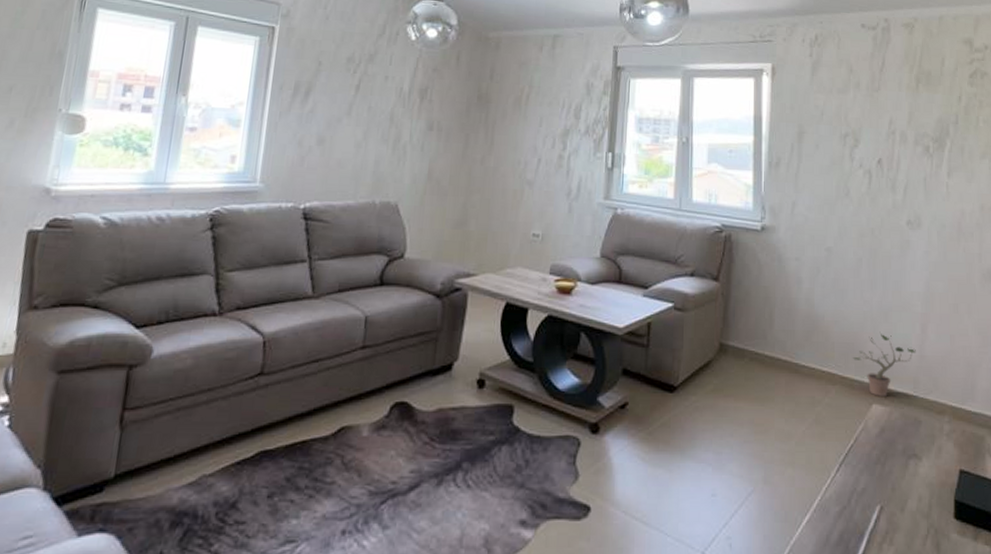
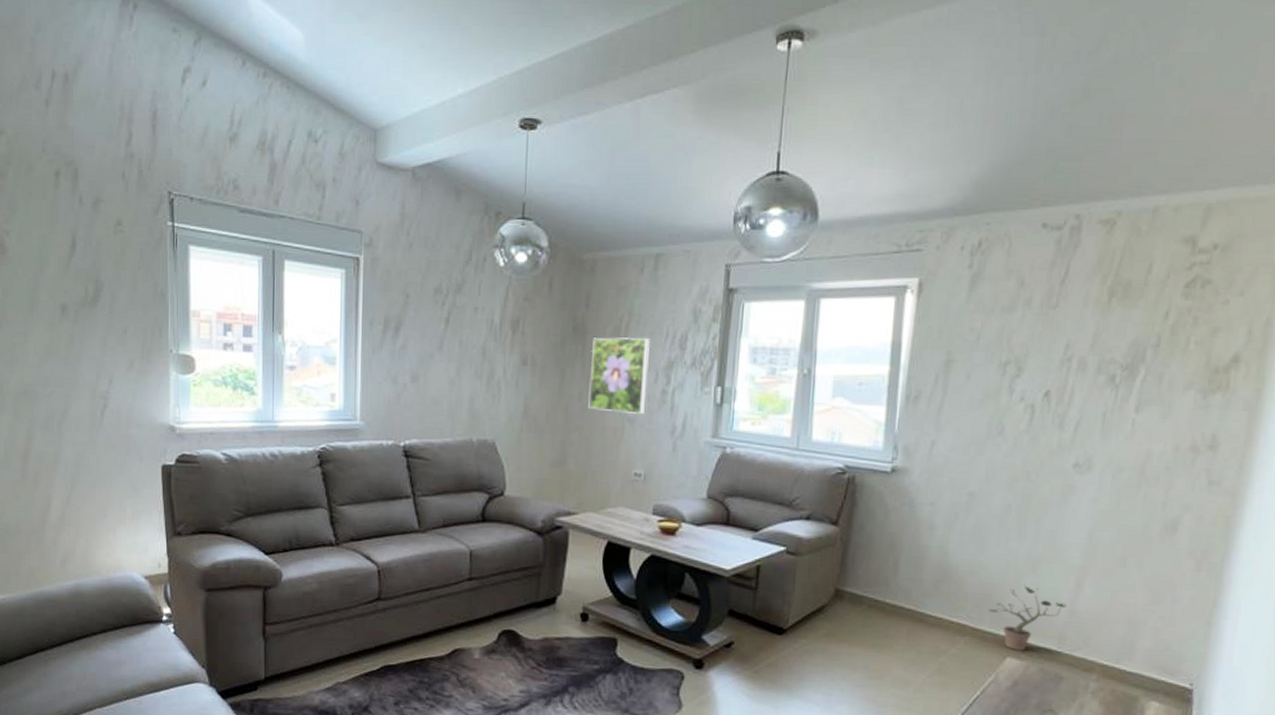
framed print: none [490,106,549,177] -> present [588,337,651,414]

